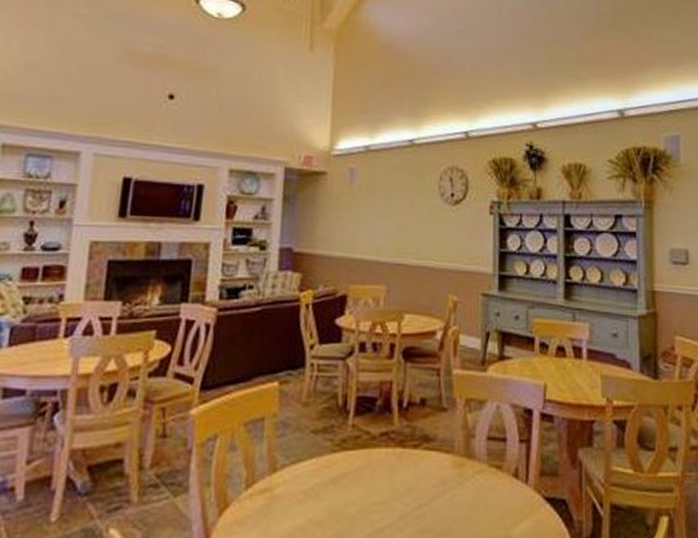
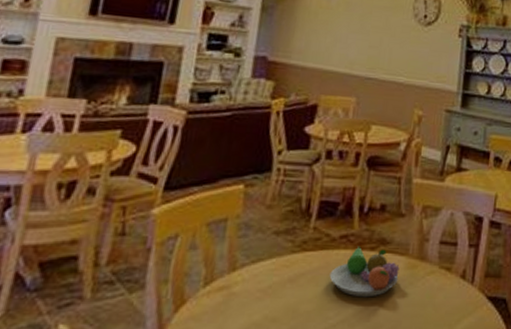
fruit bowl: none [372,443,446,499] -> present [329,246,400,298]

